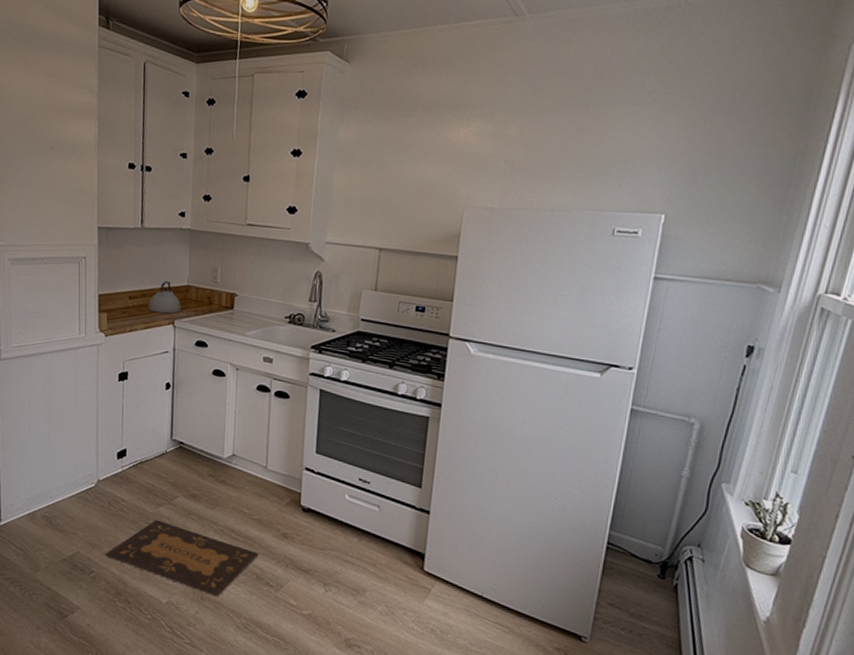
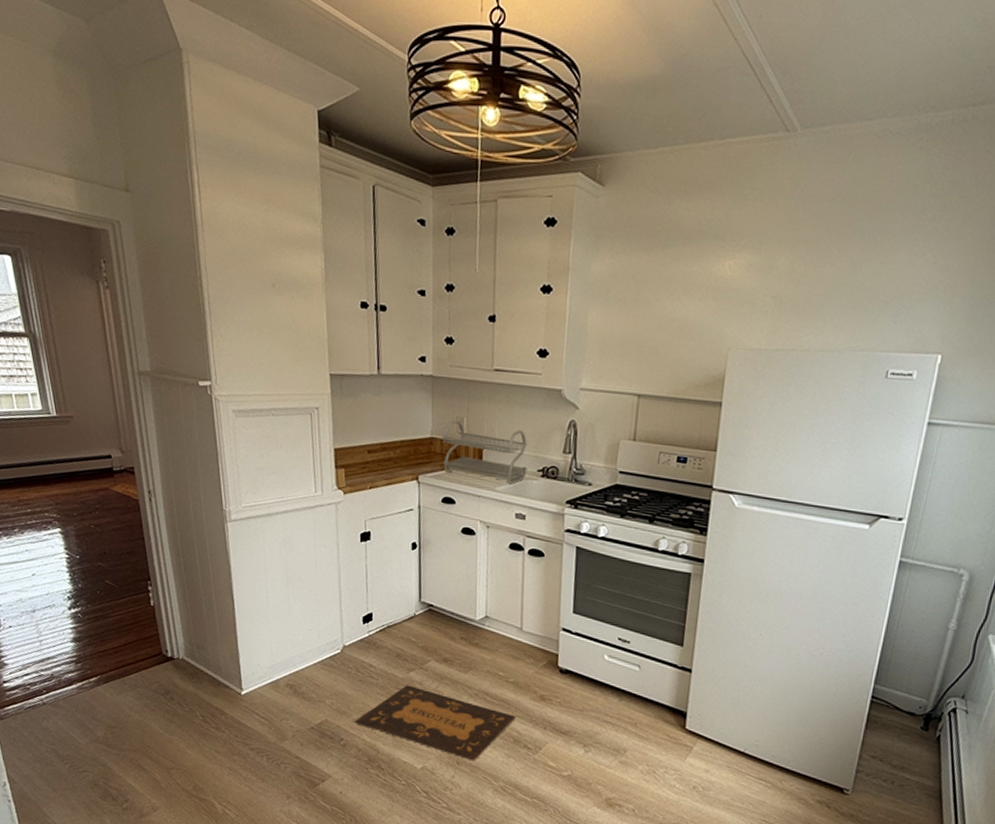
kettle: present [147,281,181,314] -> none [388,433,425,469]
dish rack: none [197,269,277,330] -> present [442,419,528,485]

